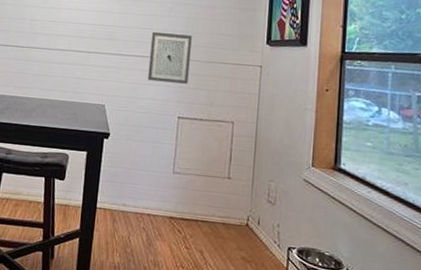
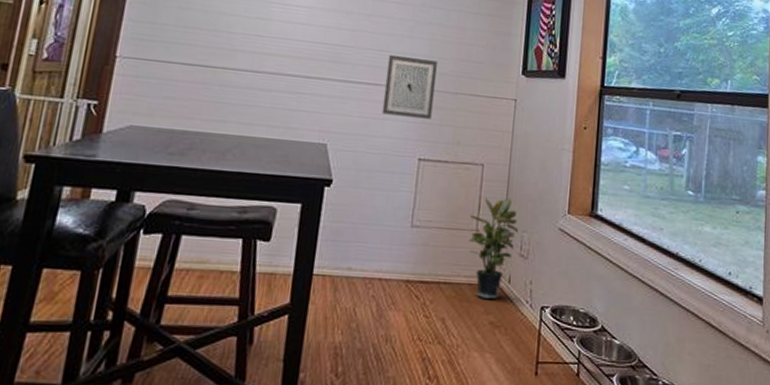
potted plant: none [221,150,267,238] -> present [468,198,519,300]

